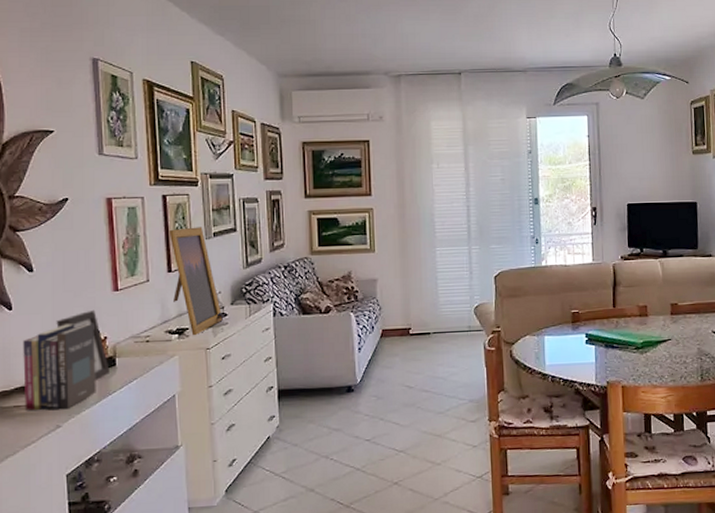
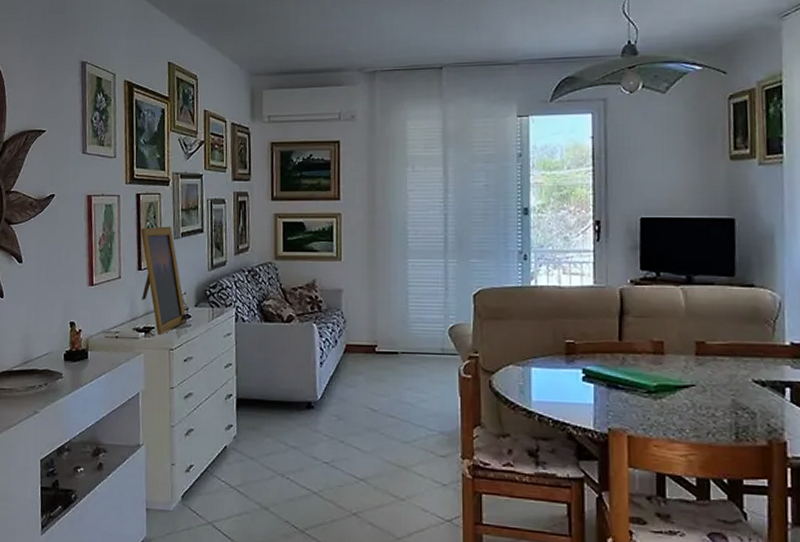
books: present [23,323,96,411] -> none [9,314,71,397]
picture frame: present [56,309,110,380] -> none [39,302,82,371]

